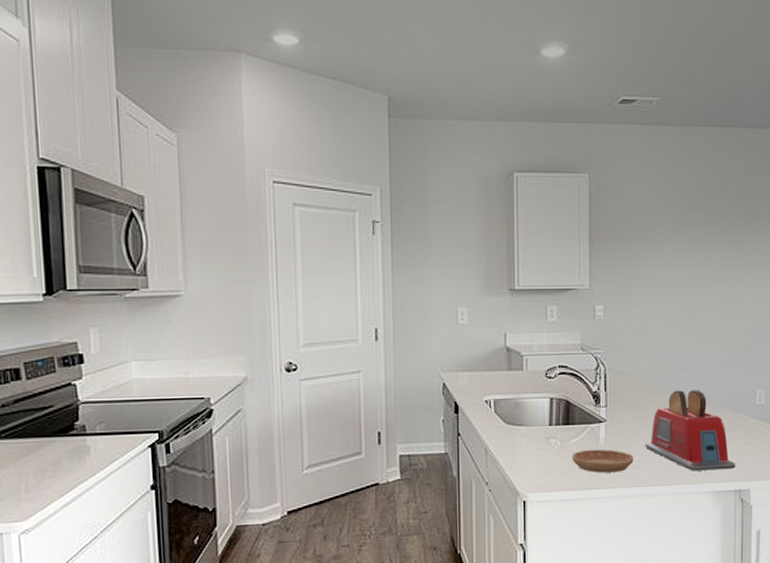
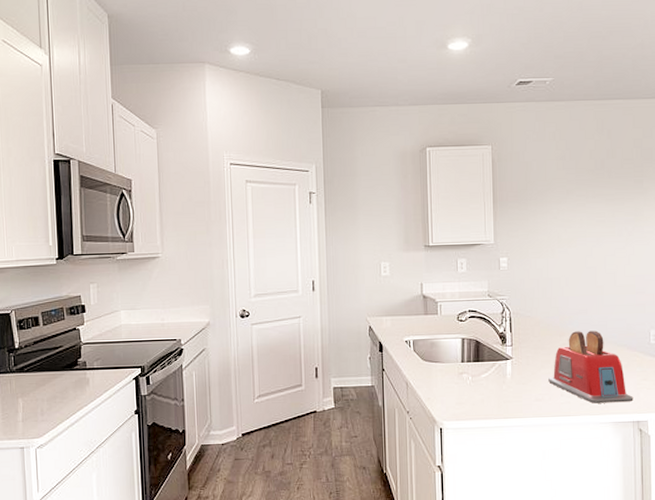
saucer: present [572,449,634,473] -> none [483,383,538,404]

